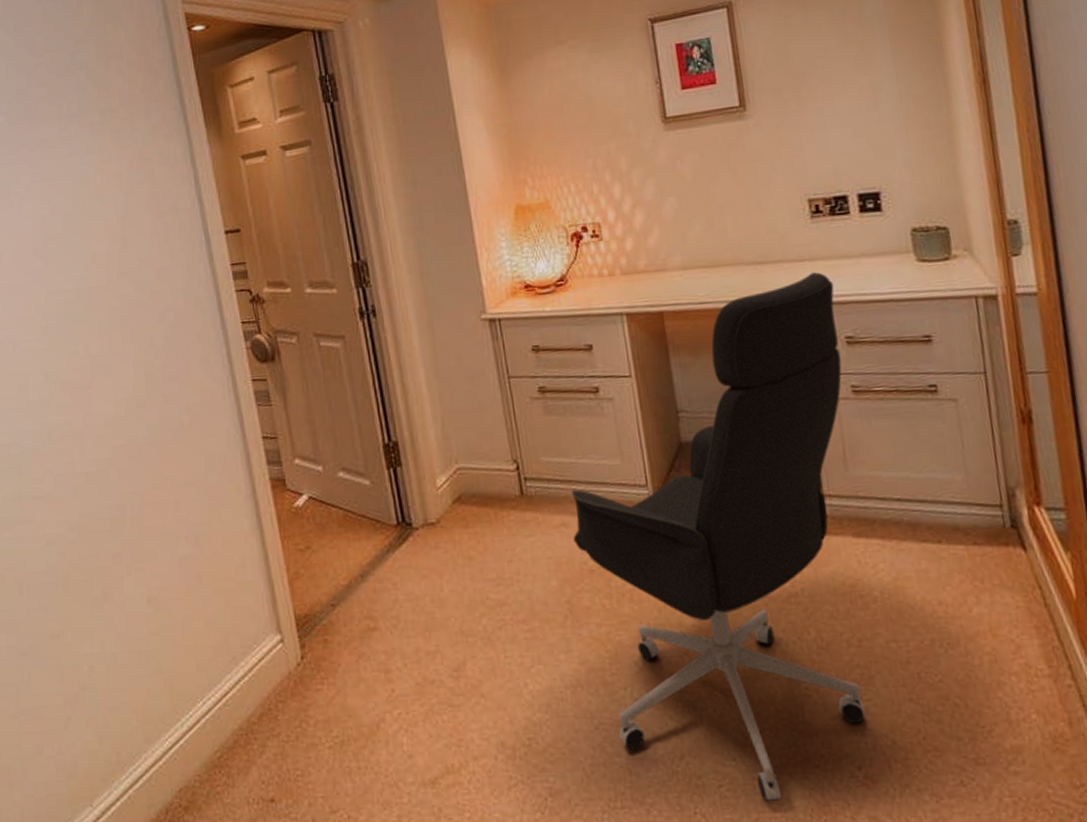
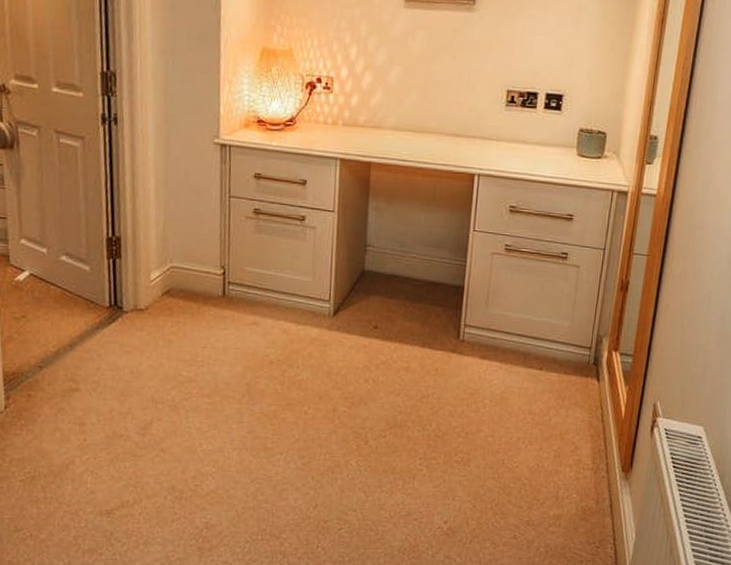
office chair: present [571,272,866,803] -> none [260,150,511,543]

